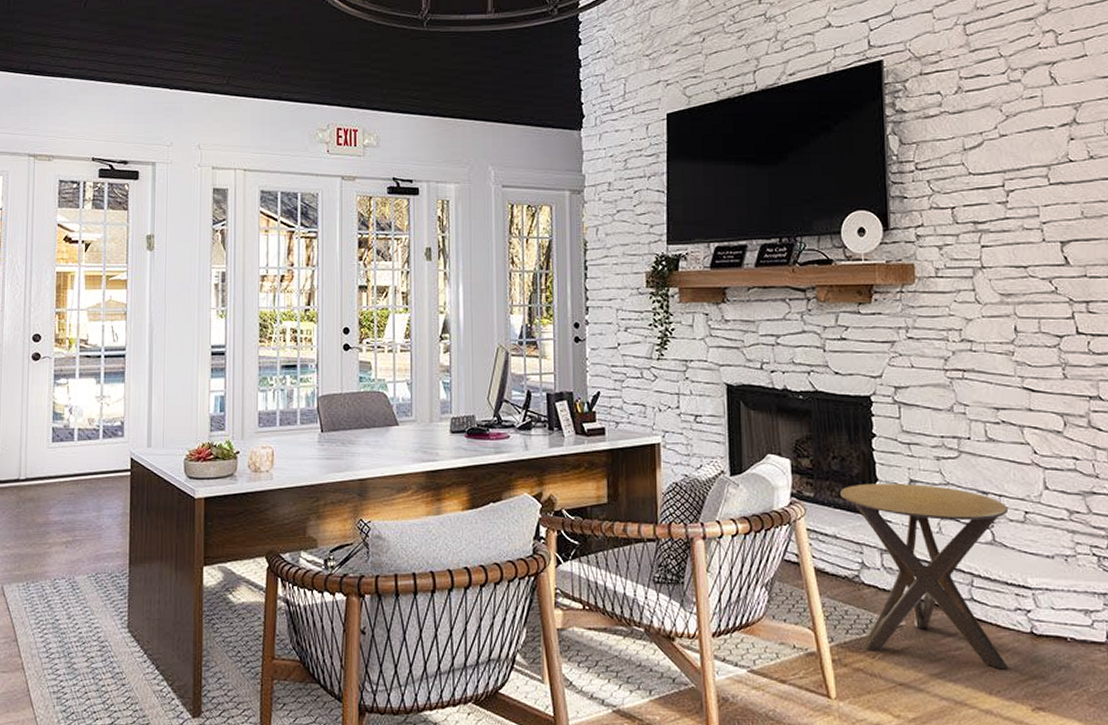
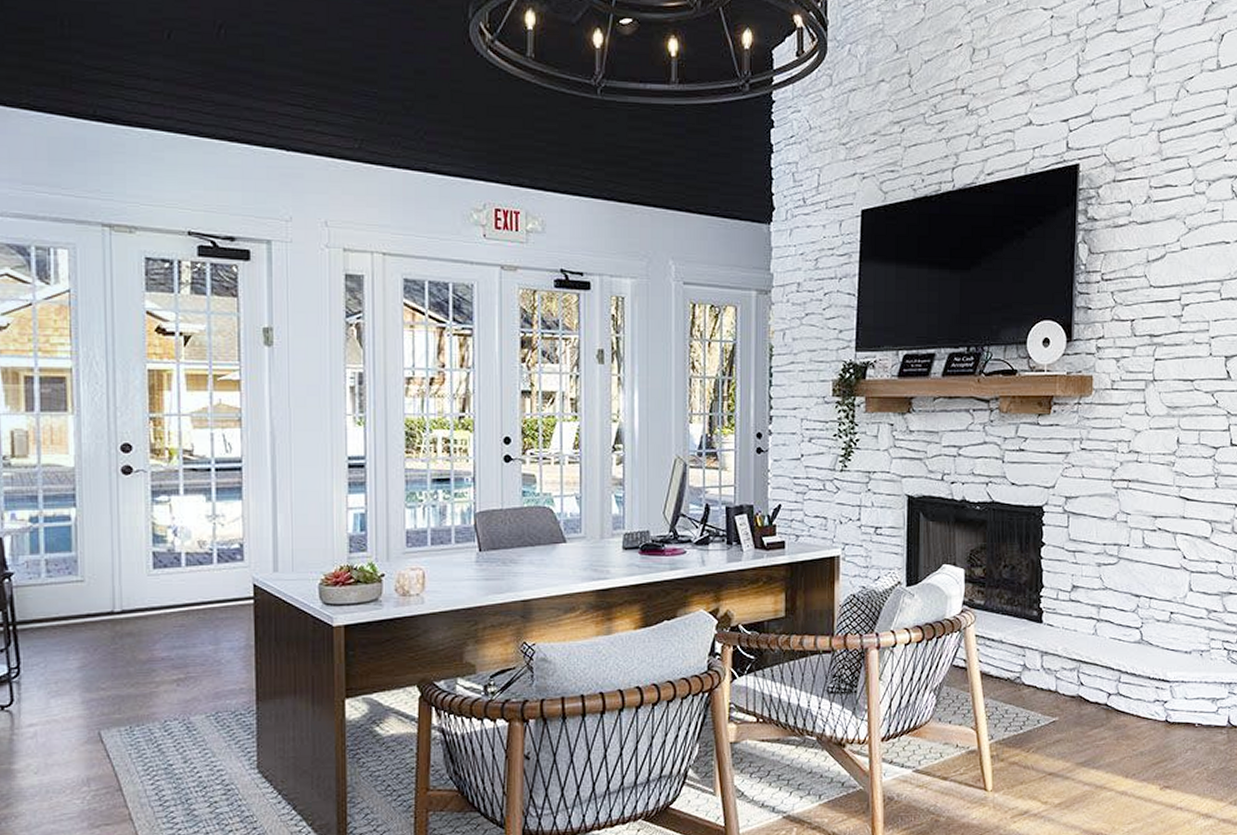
side table: present [839,483,1009,670] -> none [1007,589,1157,755]

